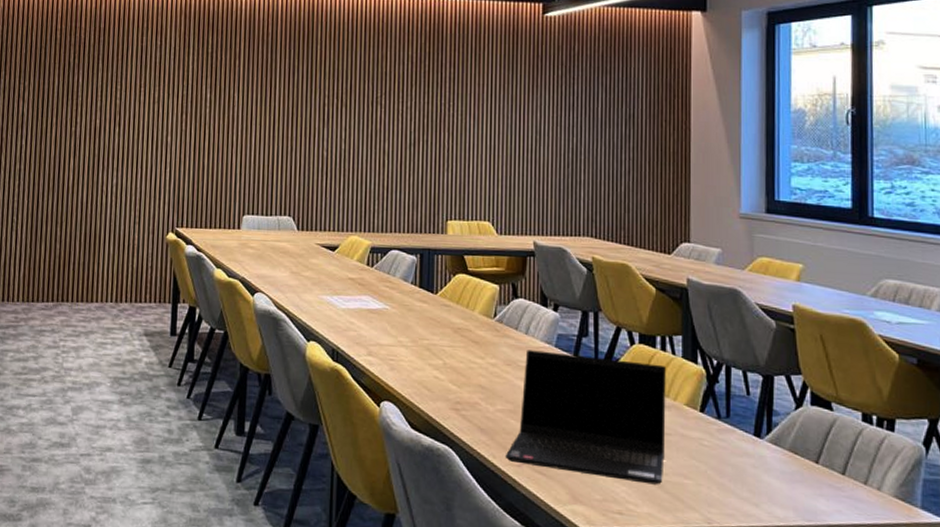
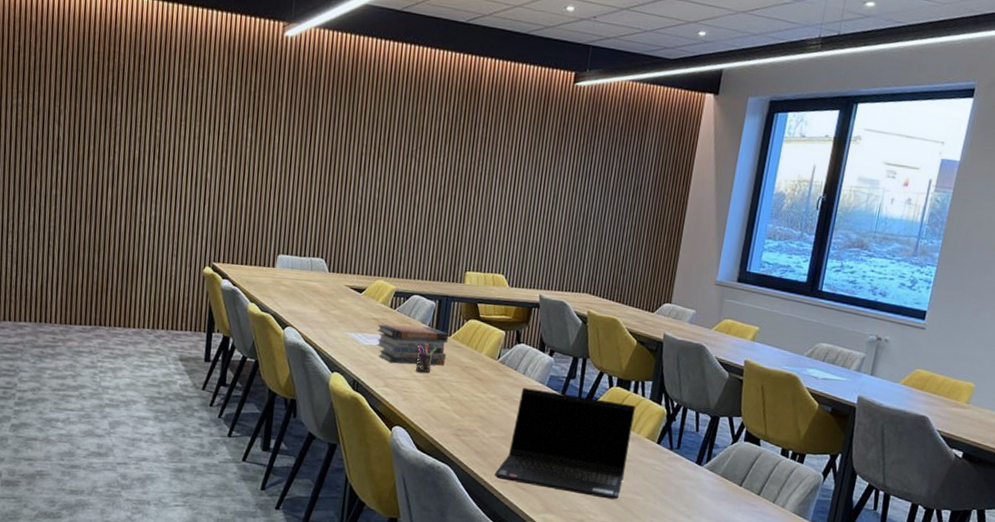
book stack: none [354,284,435,329] -> present [376,324,449,366]
pen holder: none [400,302,423,338] -> present [415,342,437,373]

